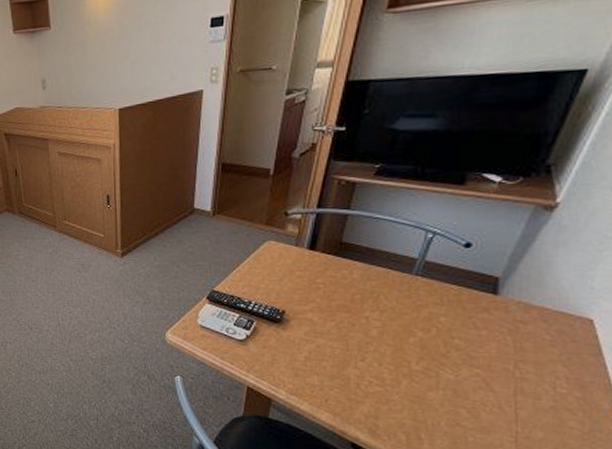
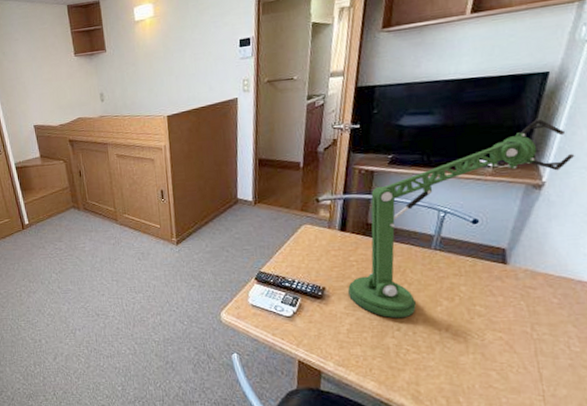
desk lamp: none [309,126,602,348] -> present [347,118,575,319]

